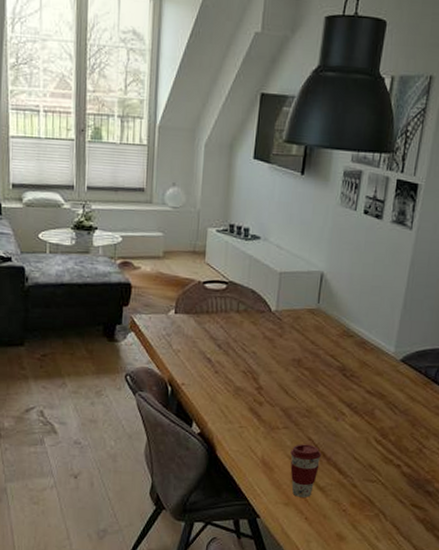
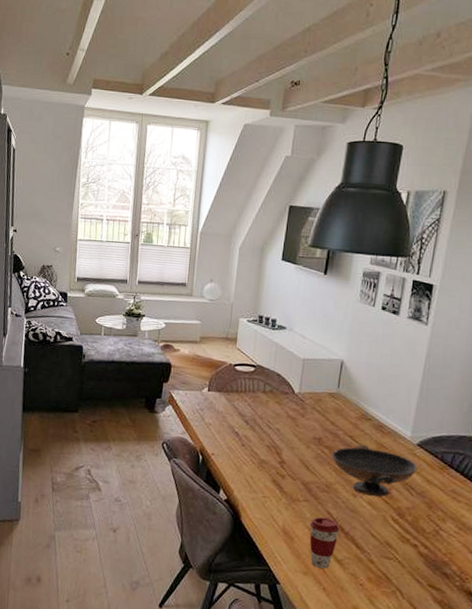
decorative bowl: none [311,364,401,419] -> present [331,445,418,497]

